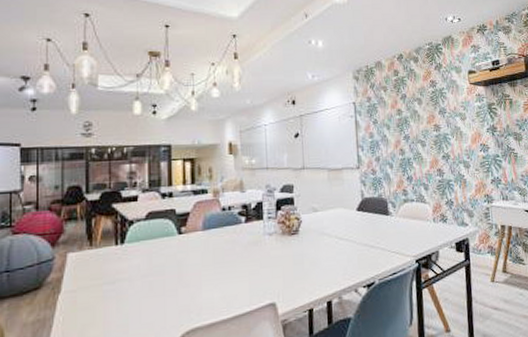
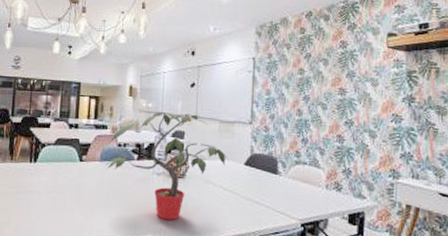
potted plant: none [209,166,341,283] -> present [105,112,229,221]

